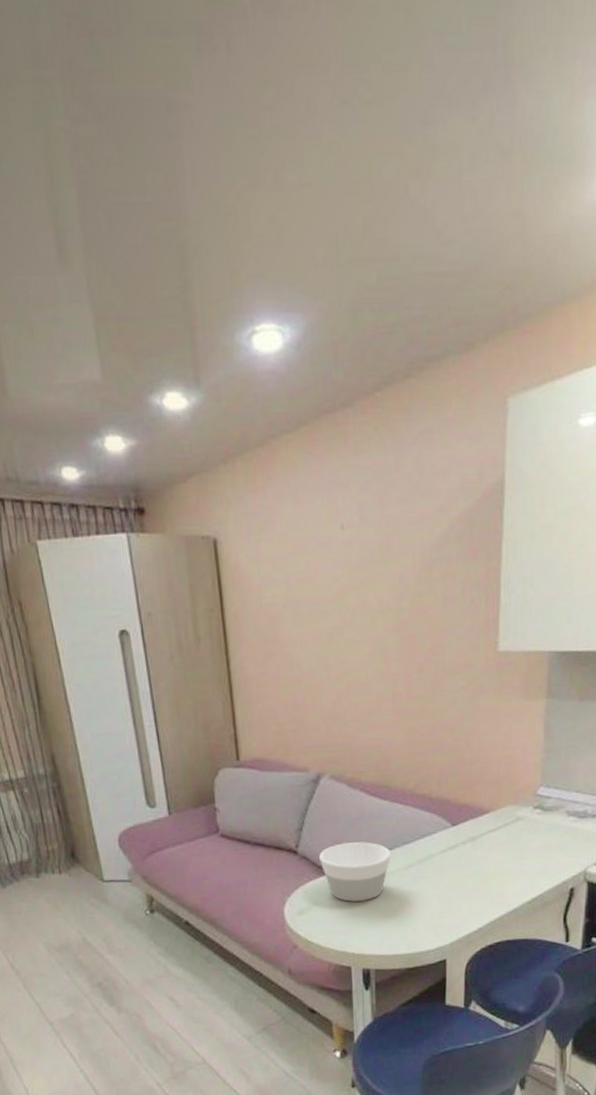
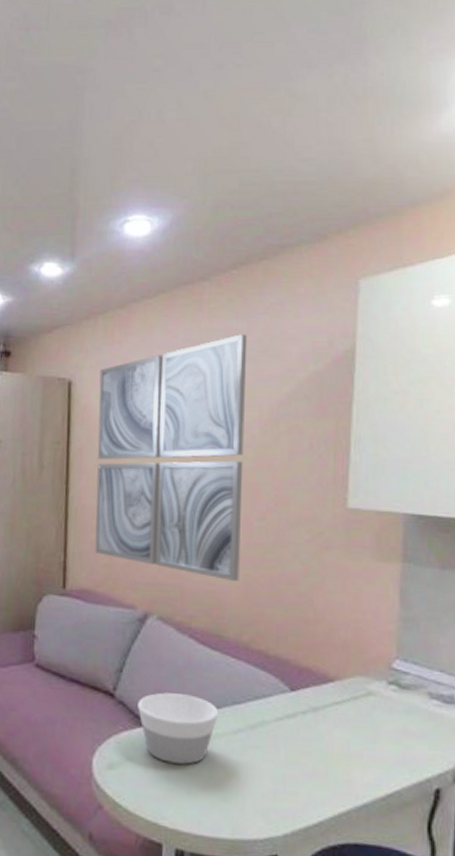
wall art: none [246,471,402,734] -> present [94,334,248,581]

